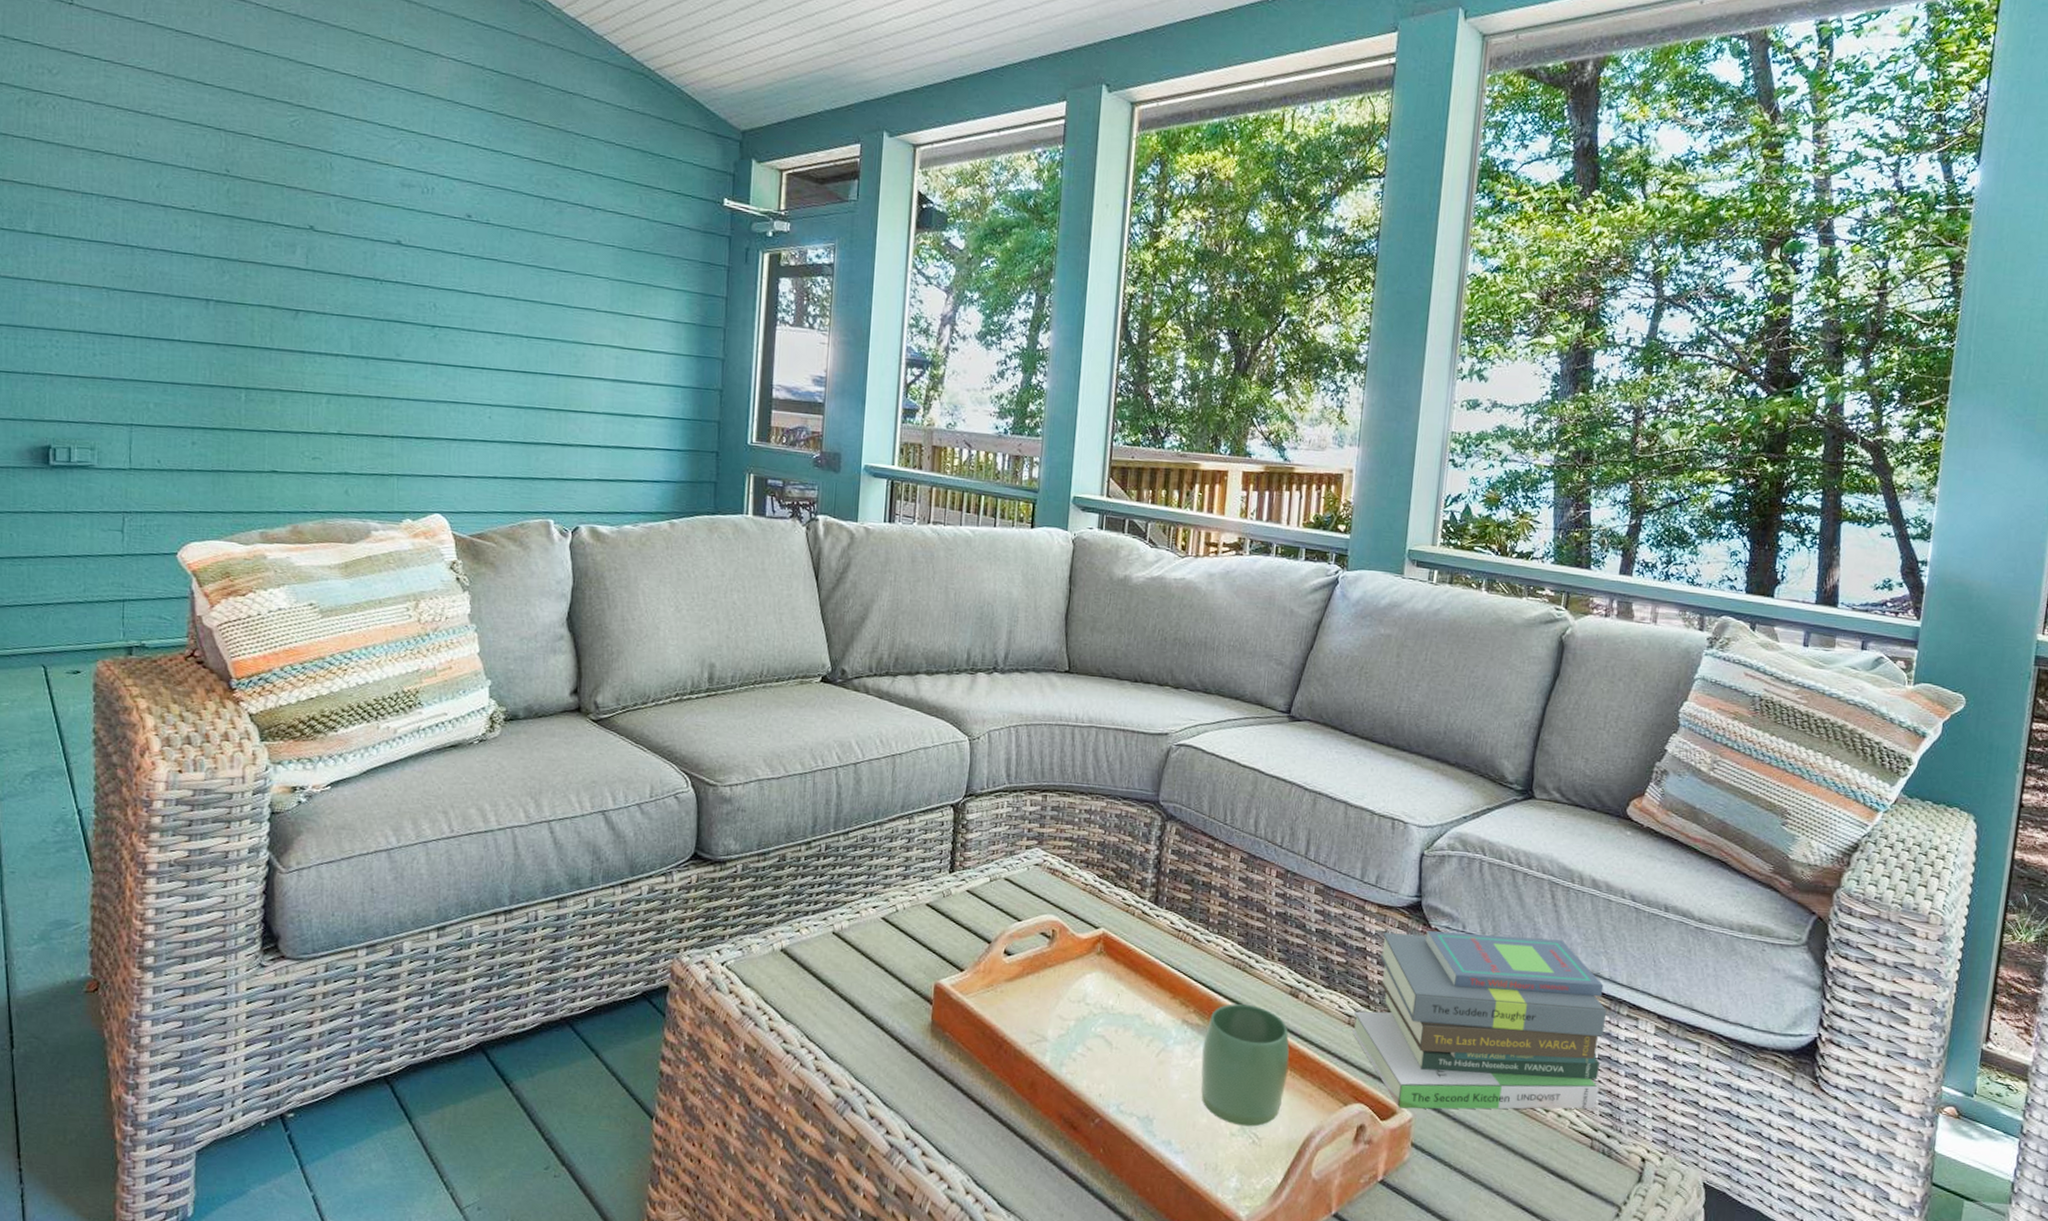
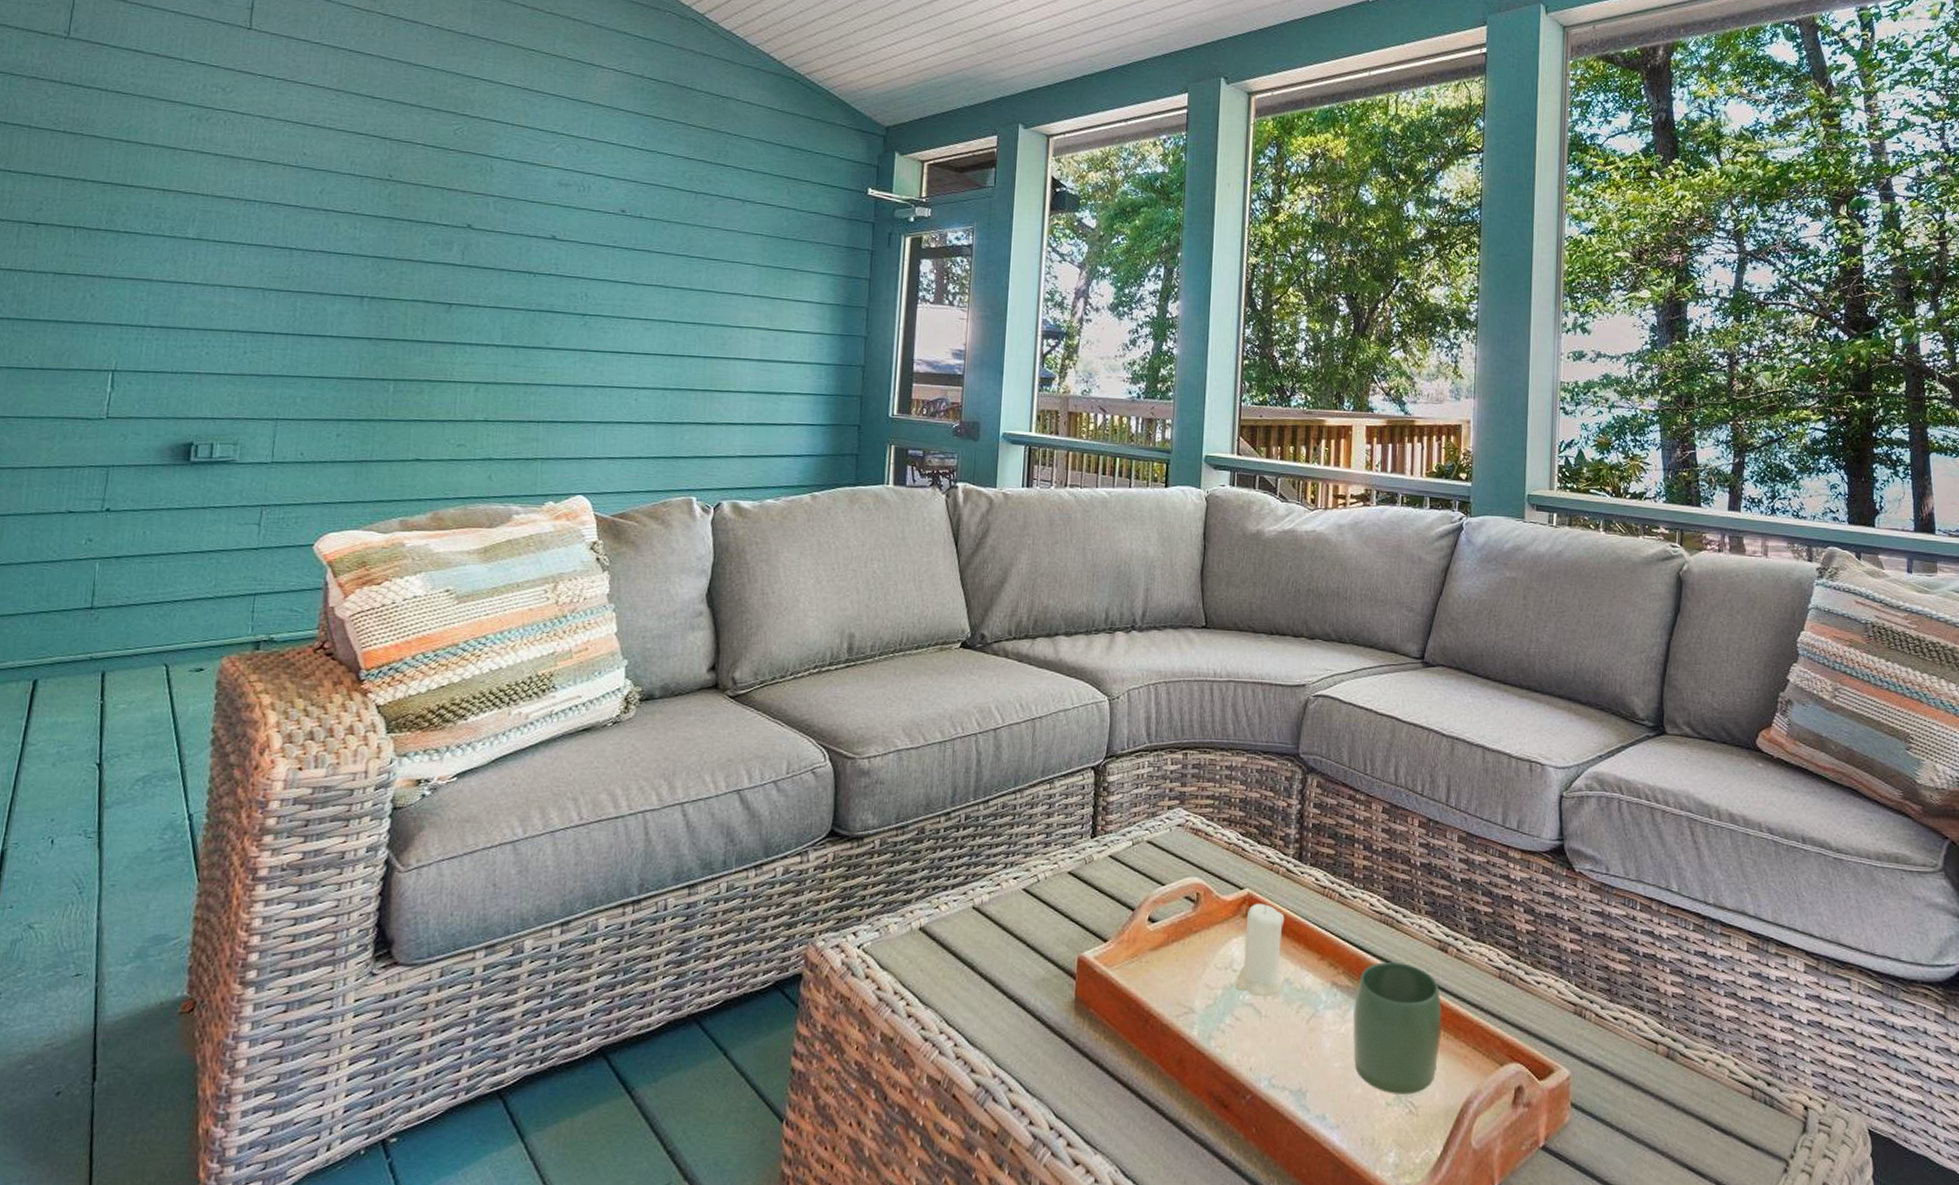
candle: none [1087,942,1139,1031] -> present [1235,903,1285,997]
books: present [1352,931,1607,1110] -> none [1504,875,1756,1066]

